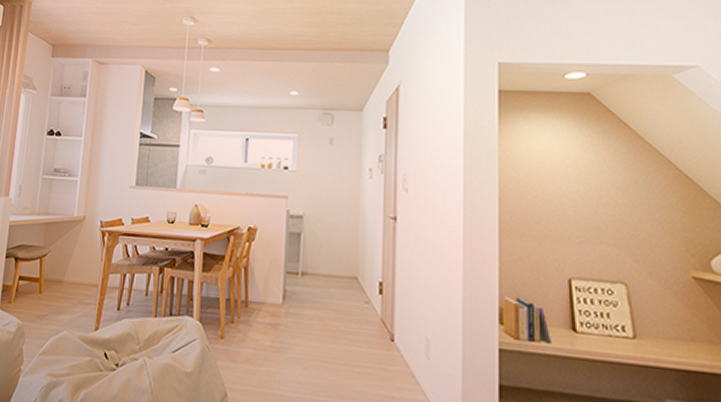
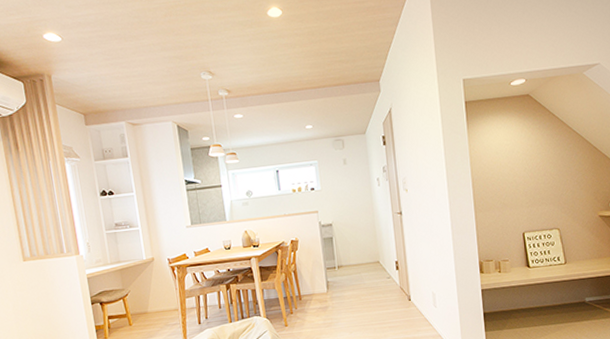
books: present [502,296,551,345] -> none [480,252,514,282]

